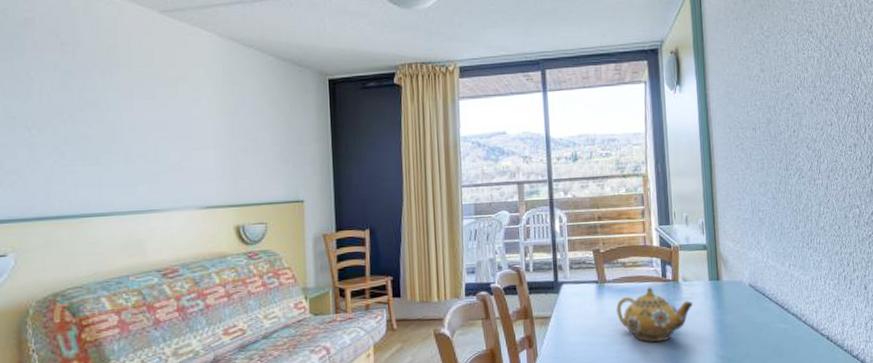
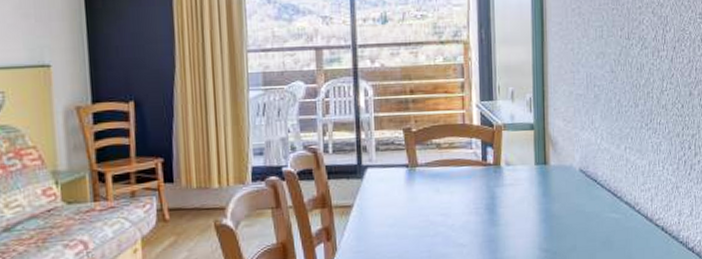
teapot: present [616,287,693,343] -> none [429,172,516,235]

